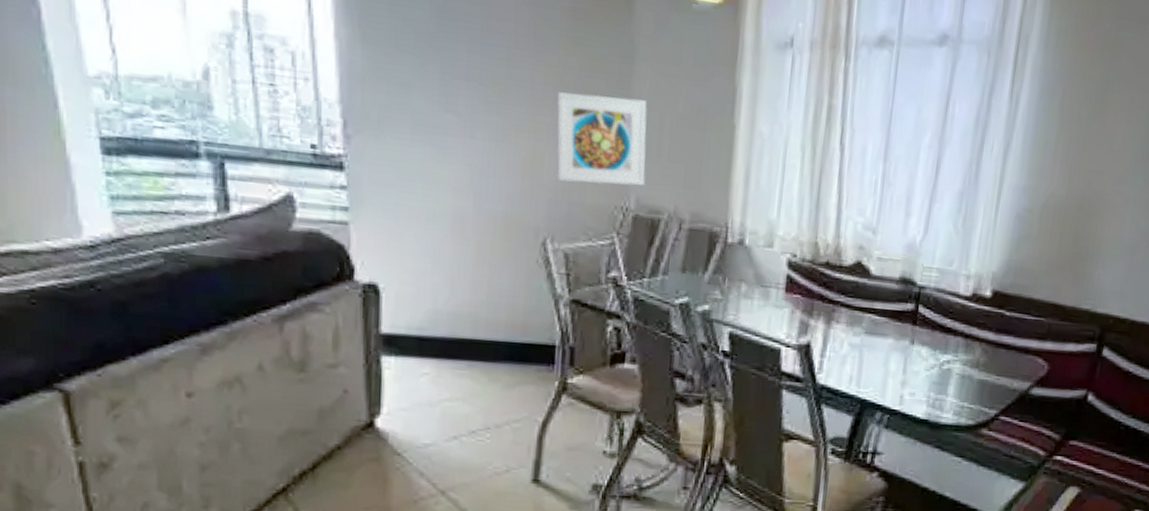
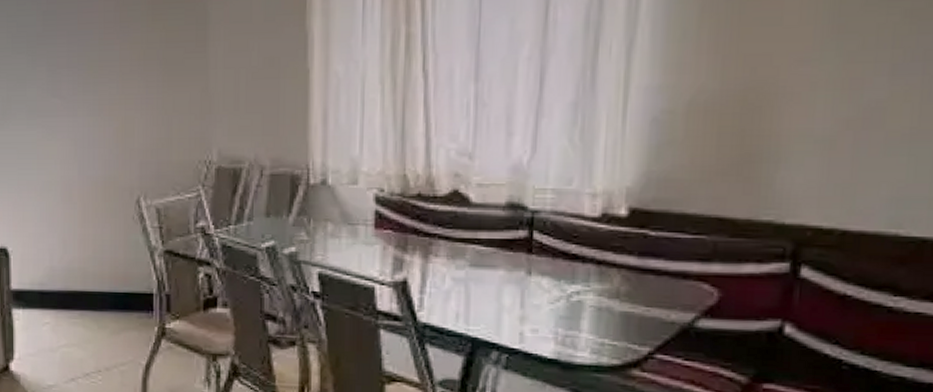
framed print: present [556,92,648,186] -> none [142,60,225,144]

